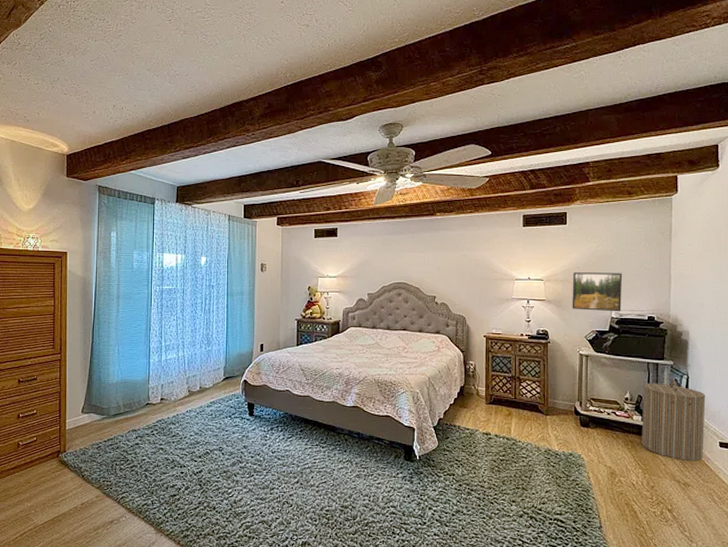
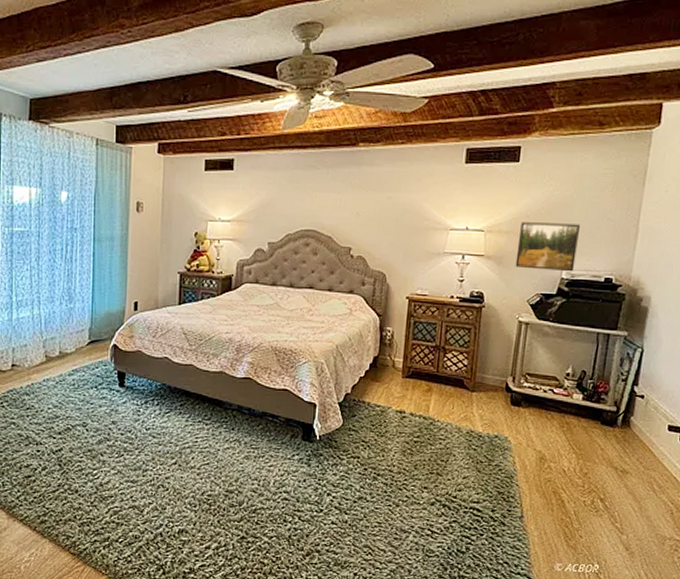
laundry hamper: present [642,379,706,462] -> none [579,353,661,447]

